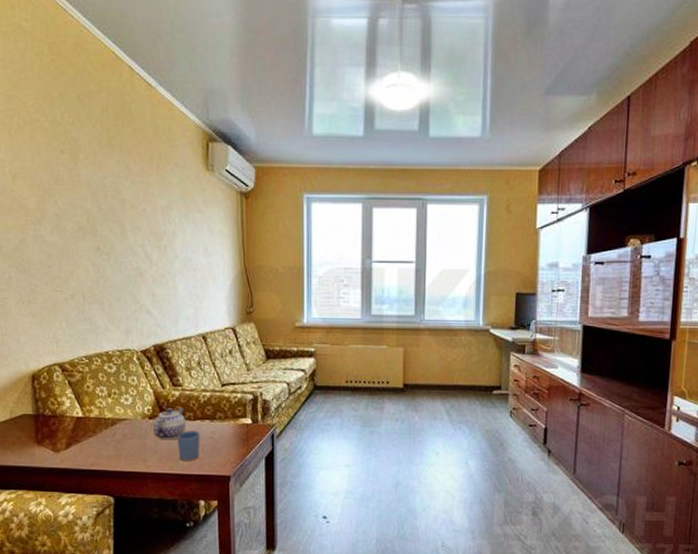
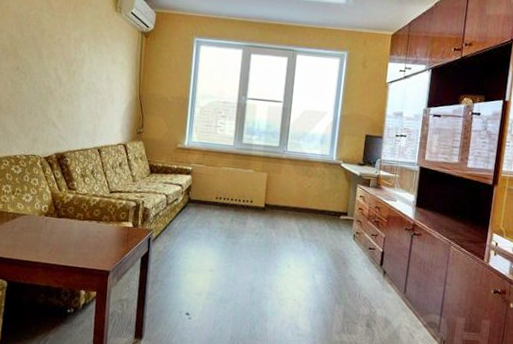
teapot: present [152,408,186,440] -> none [47,208,77,236]
mug: present [176,431,200,462] -> none [67,229,87,256]

